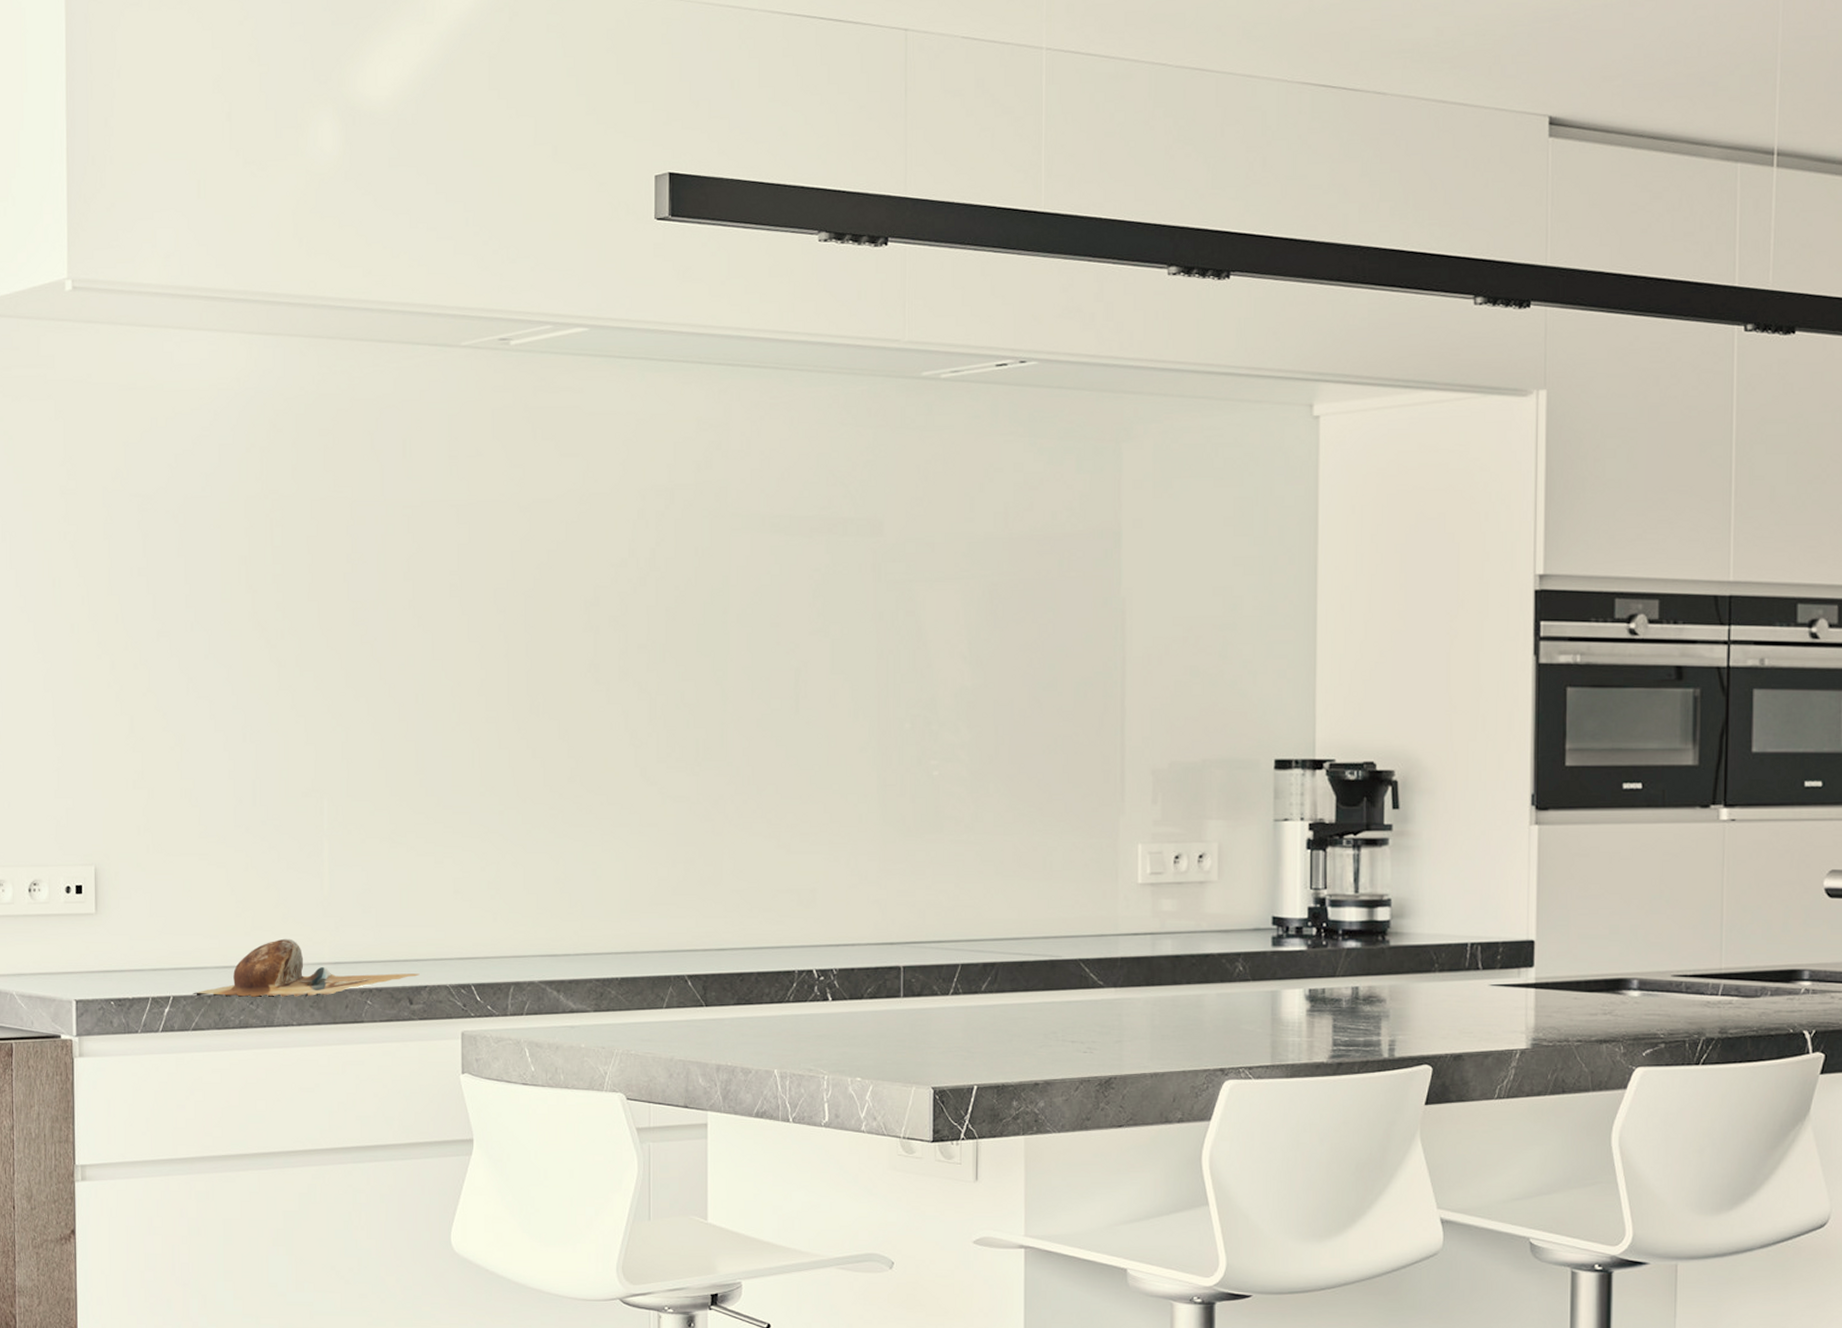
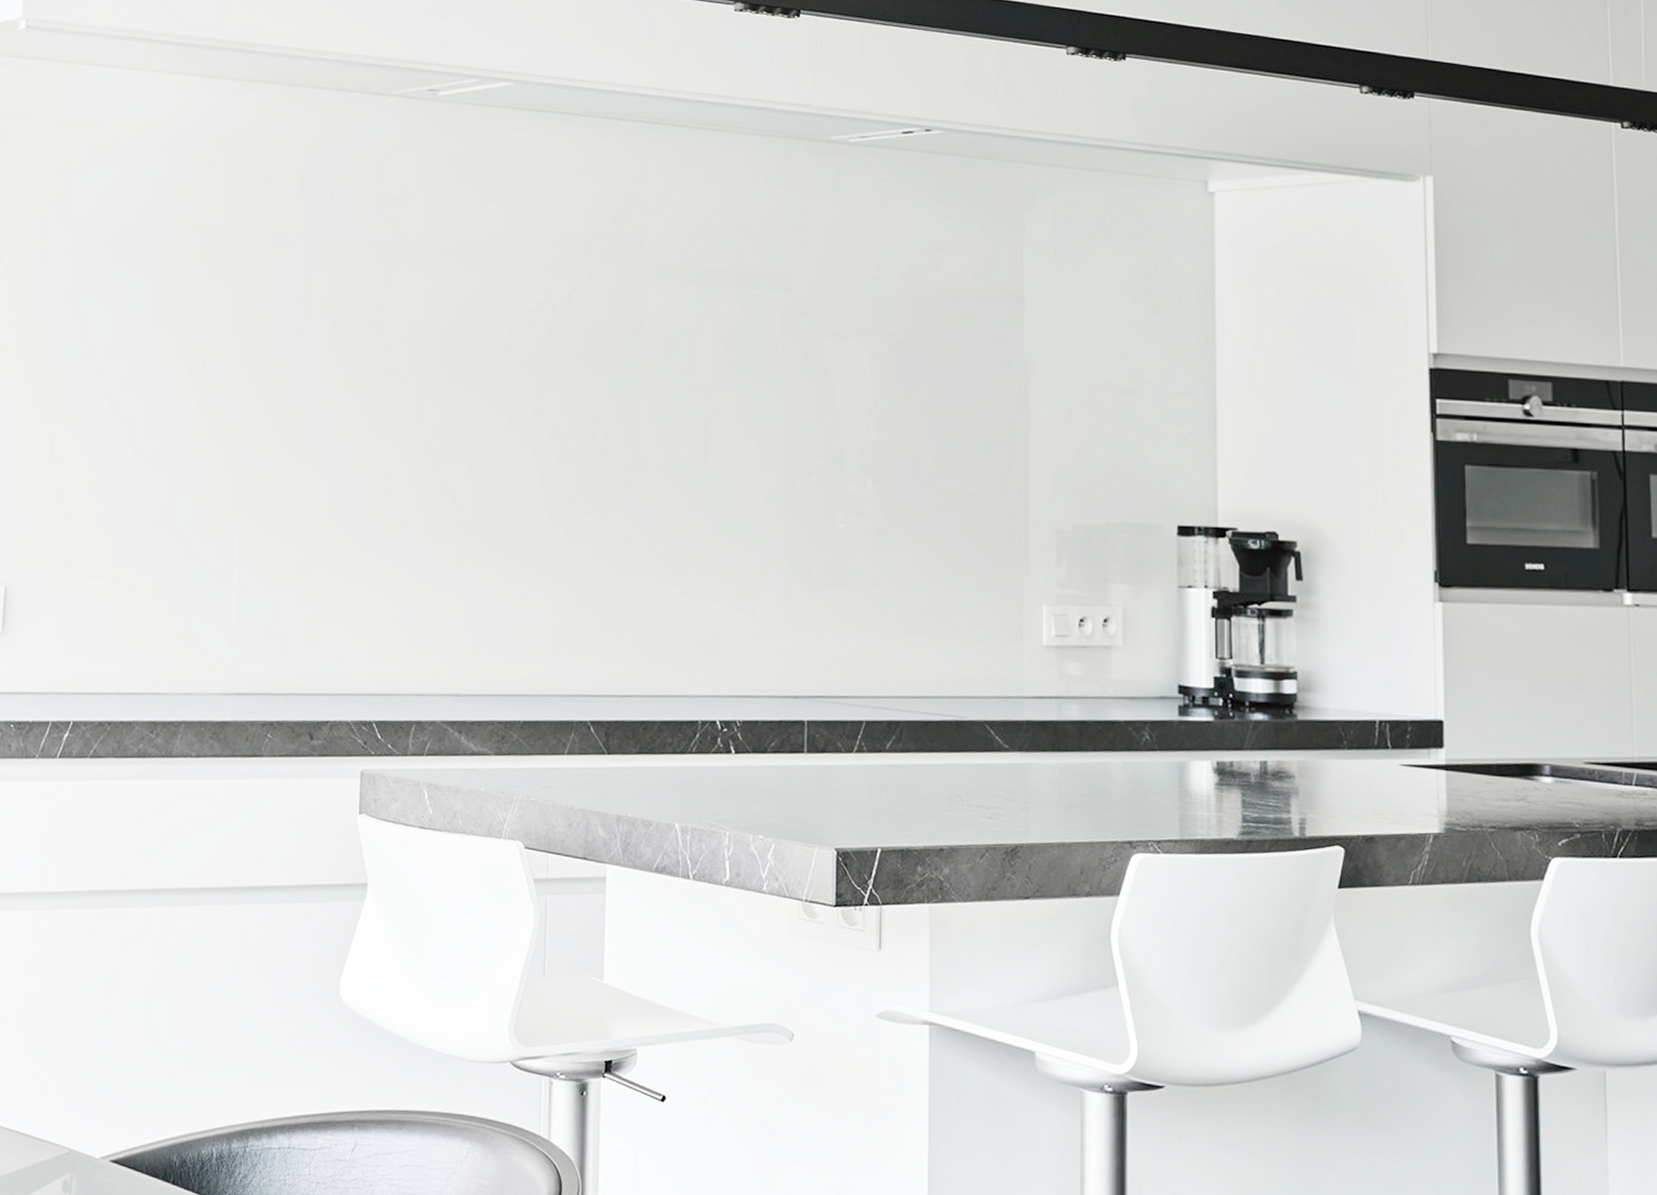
chopping board: present [192,938,420,998] -> none [93,666,322,728]

